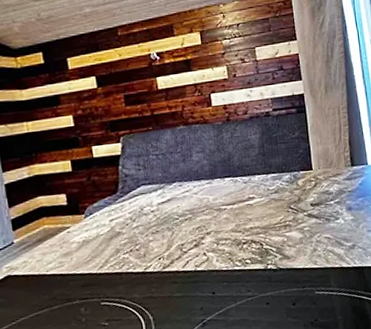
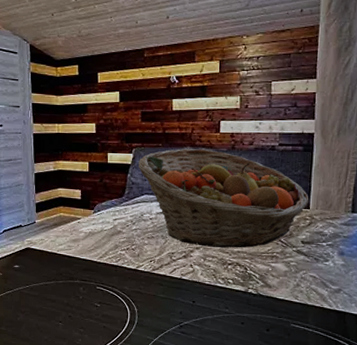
fruit basket: none [129,125,311,231] -> present [139,148,309,248]

